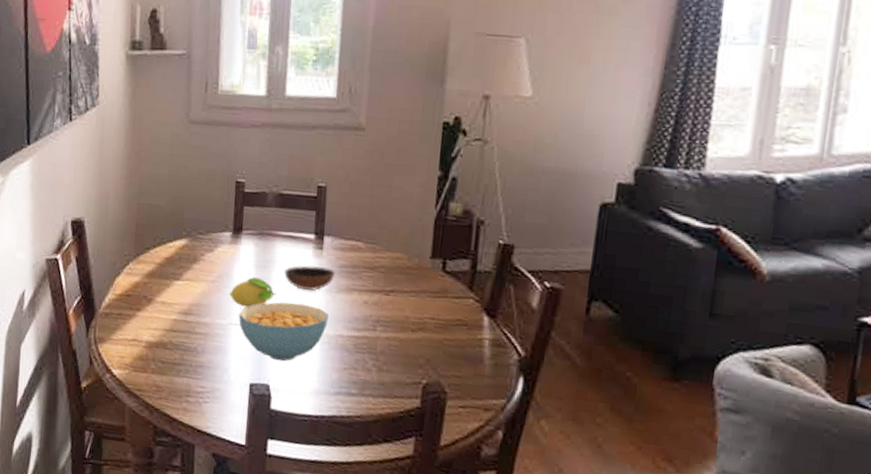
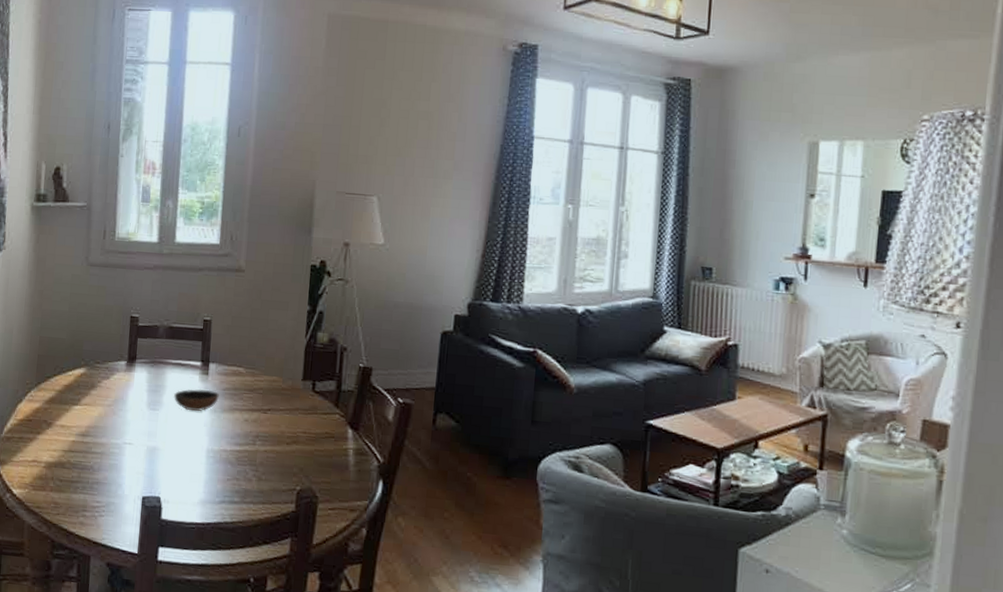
fruit: present [230,277,276,308] -> none [124,401,167,429]
cereal bowl: present [238,302,329,361] -> none [132,422,214,475]

